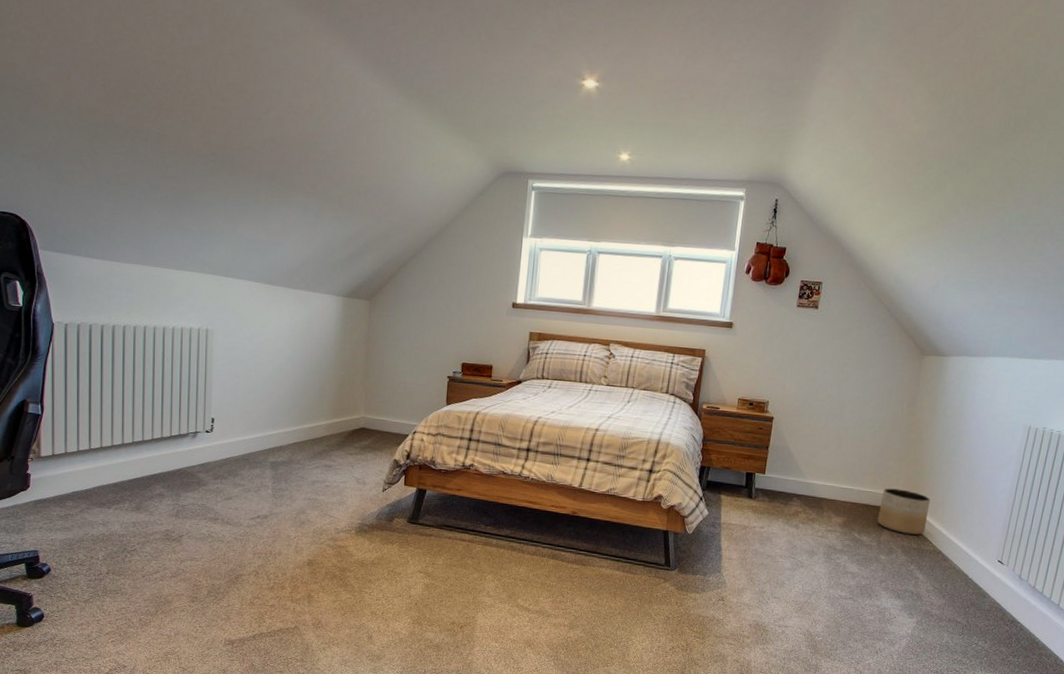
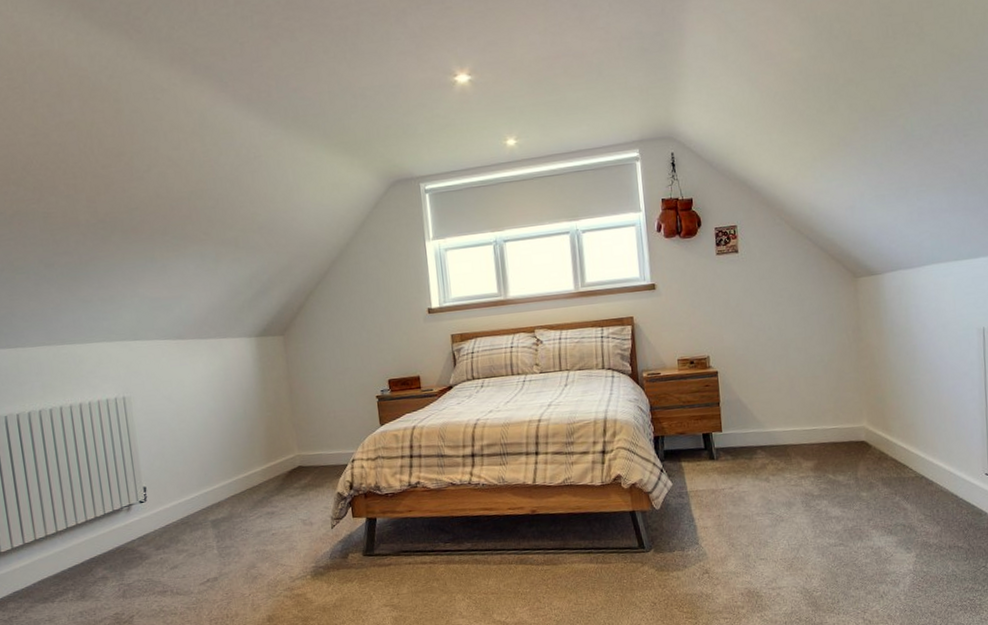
planter: present [877,488,931,536] -> none [848,419,902,466]

